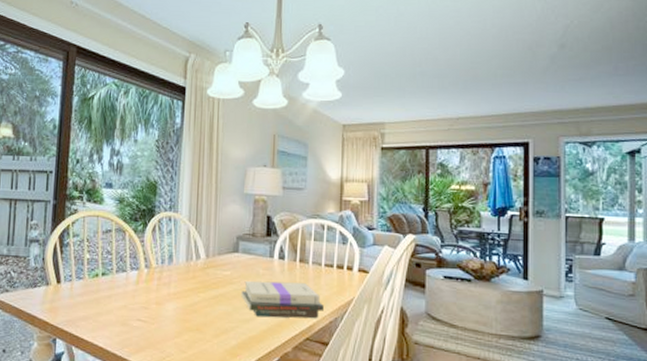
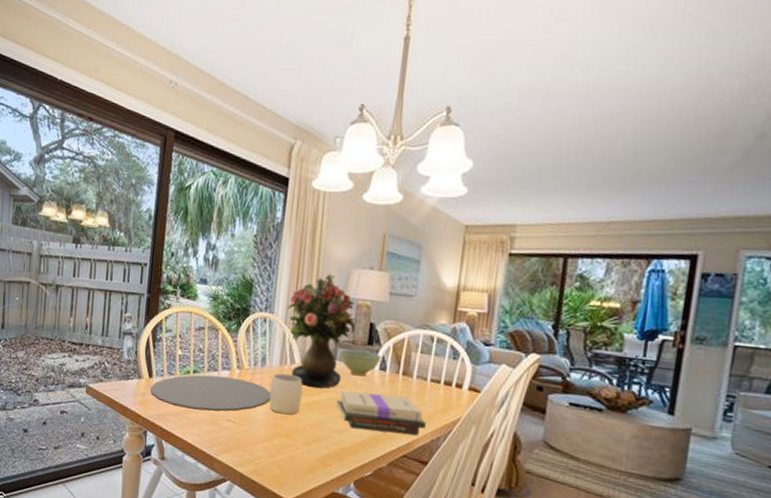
placemat: none [58,276,180,312] -> present [150,375,271,411]
mug: none [177,269,209,309] -> present [269,373,303,415]
bouquet: none [190,171,255,280] -> present [287,272,356,388]
bowl: none [241,242,280,266] -> present [339,349,382,377]

